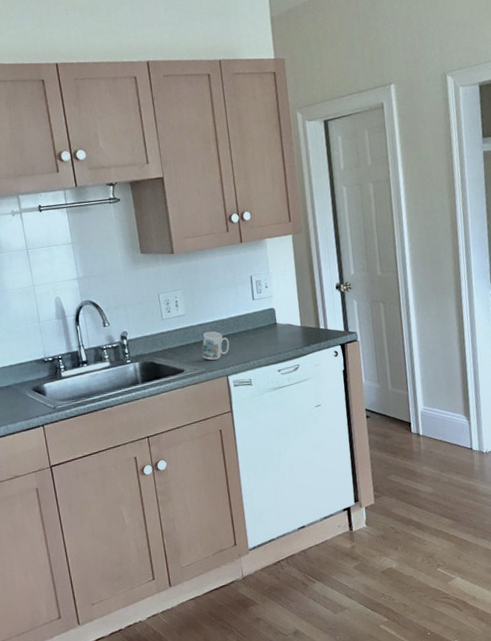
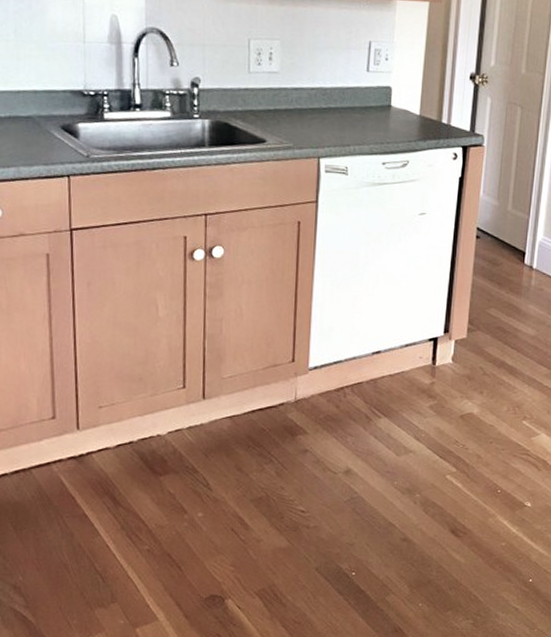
mug: present [201,331,230,360] -> none [291,98,329,136]

